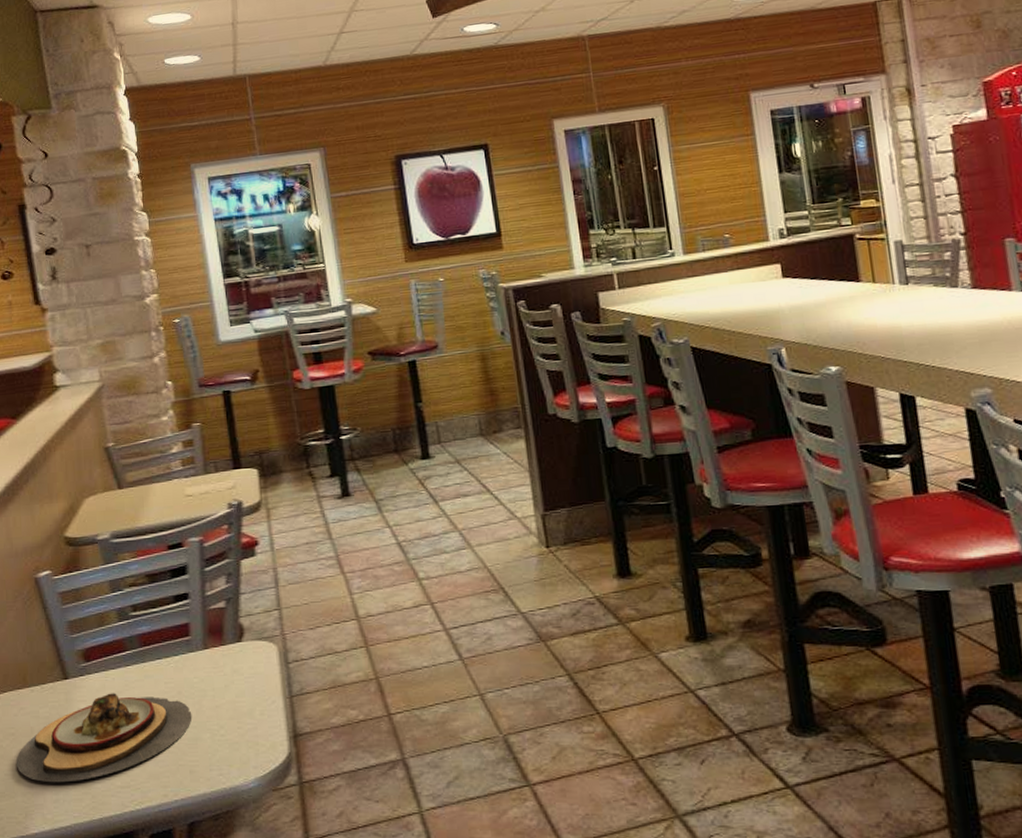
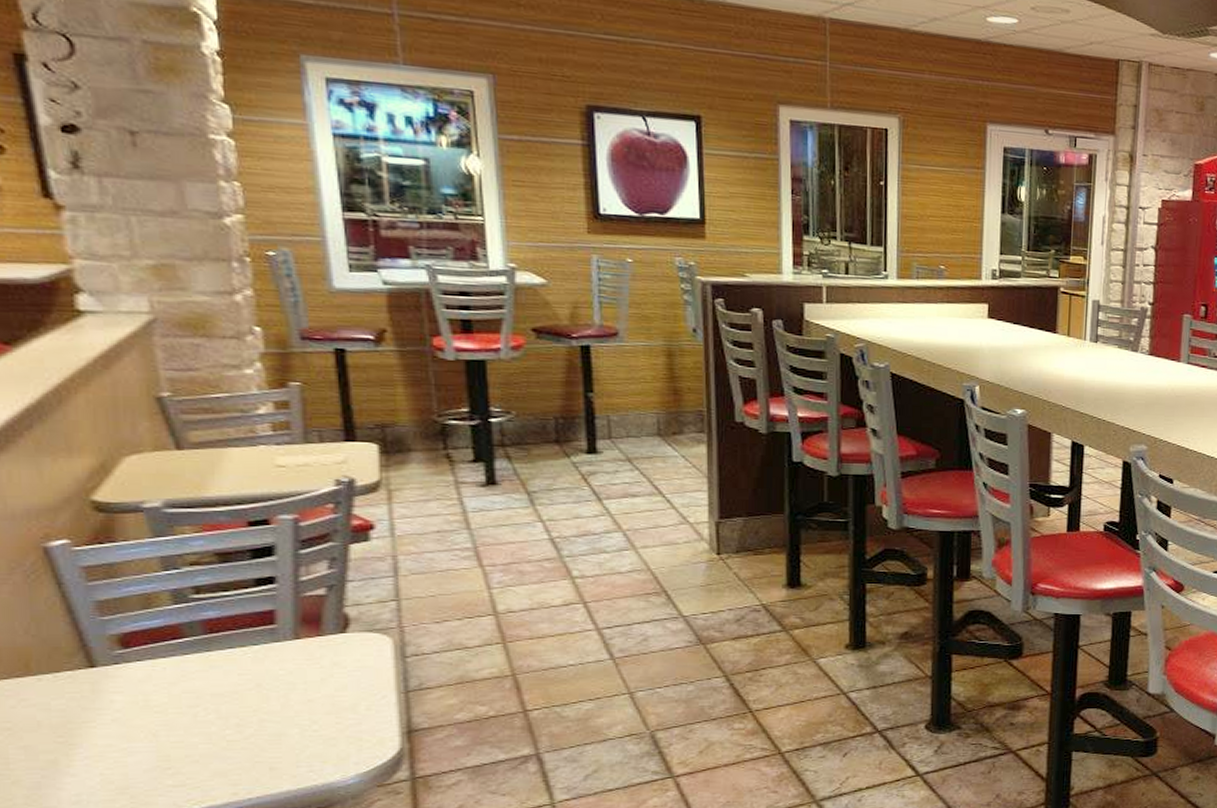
plate: present [16,693,193,783] -> none [13,684,276,783]

